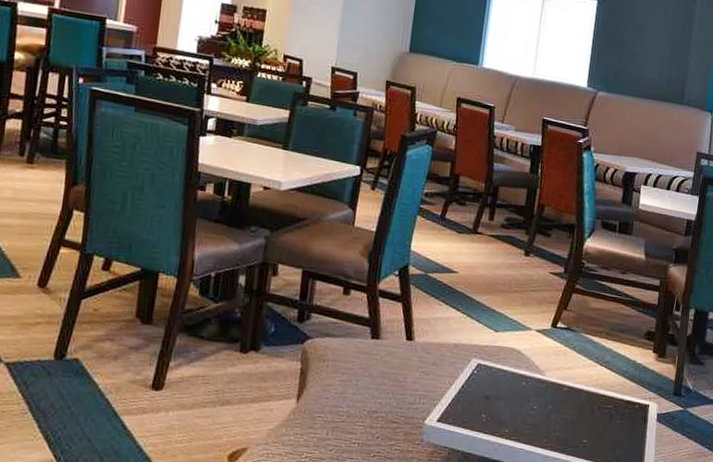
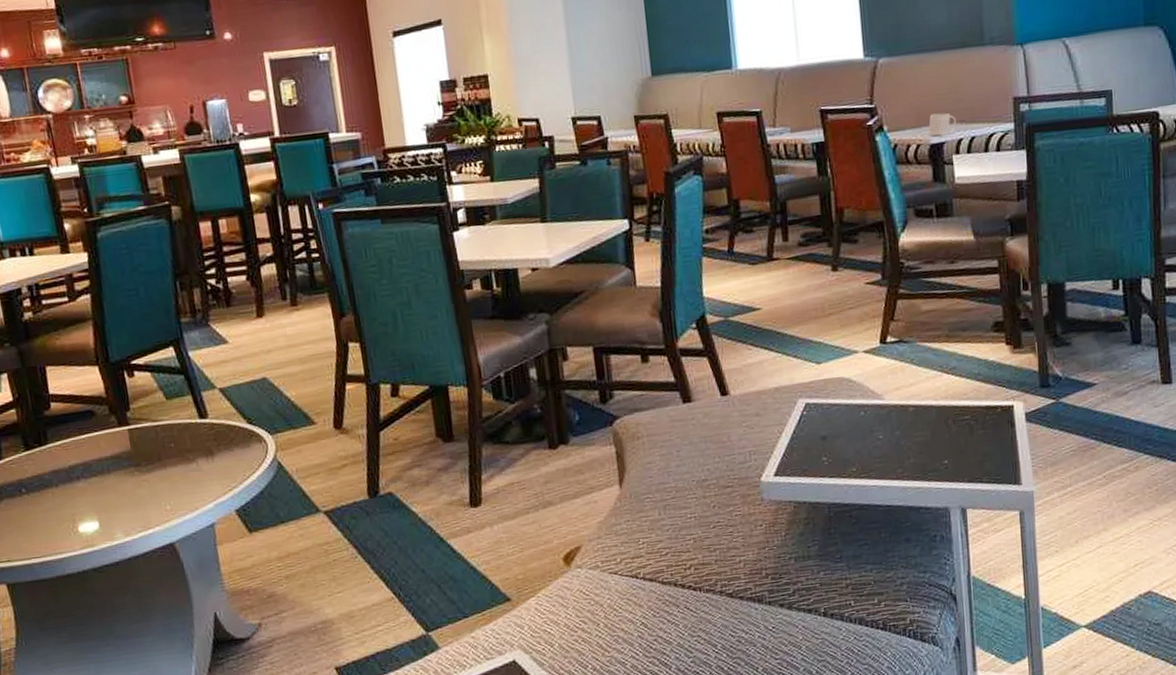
mug: none [626,147,650,168] -> present [929,113,957,137]

